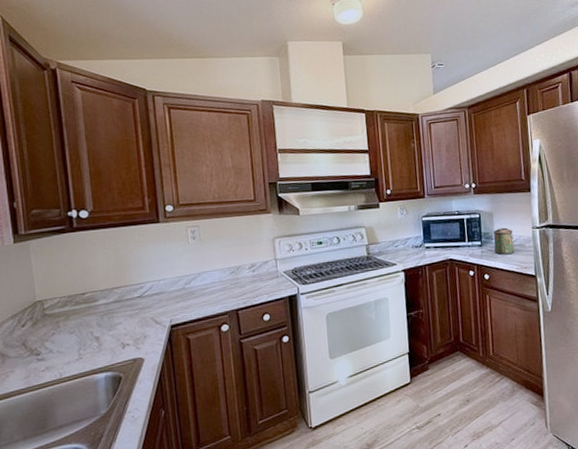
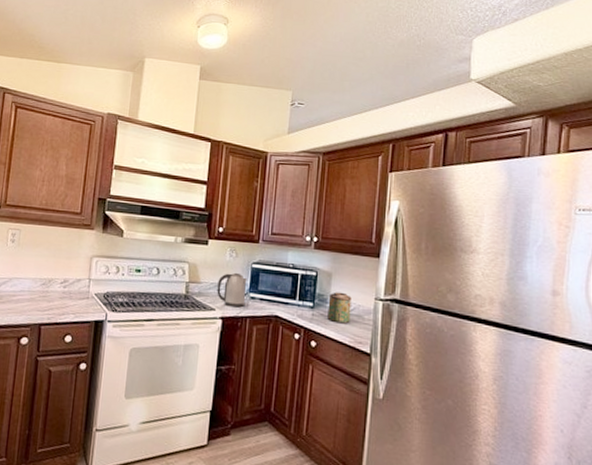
kettle: none [394,228,422,259] -> present [217,272,247,308]

